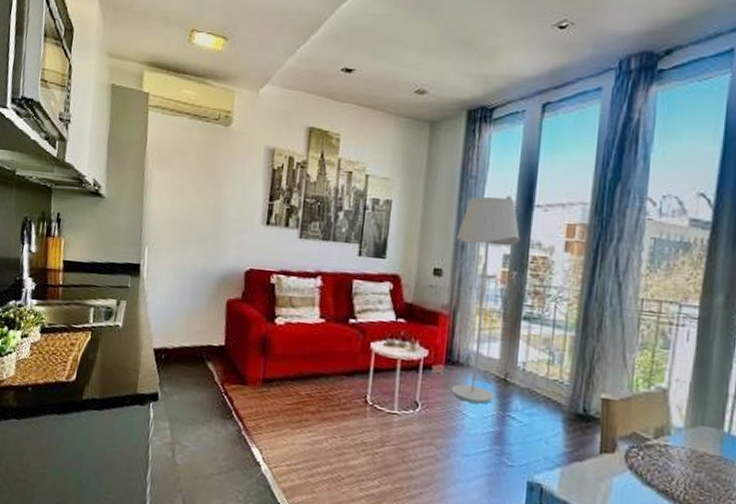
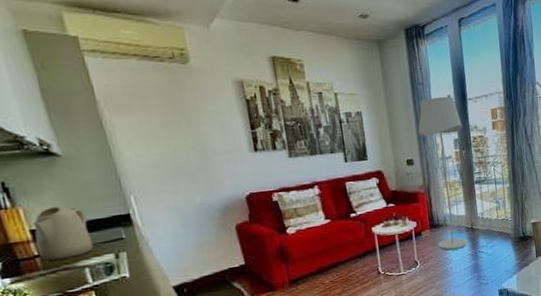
kettle: none [62,243,107,295] -> present [33,206,94,261]

